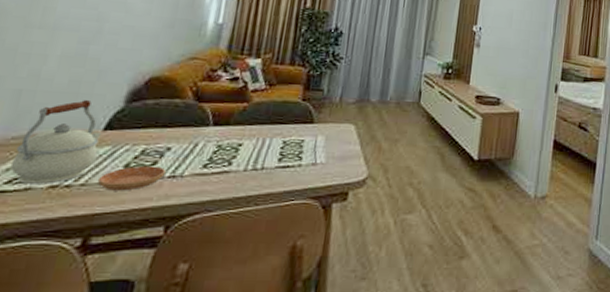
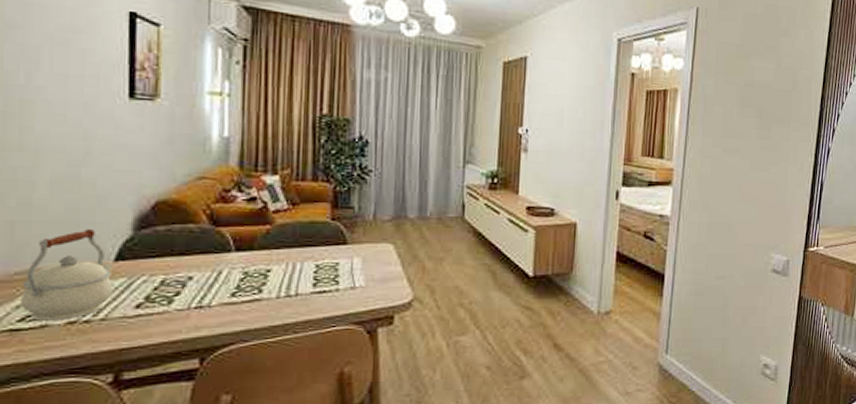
saucer: present [97,165,166,191] -> none [118,296,191,324]

